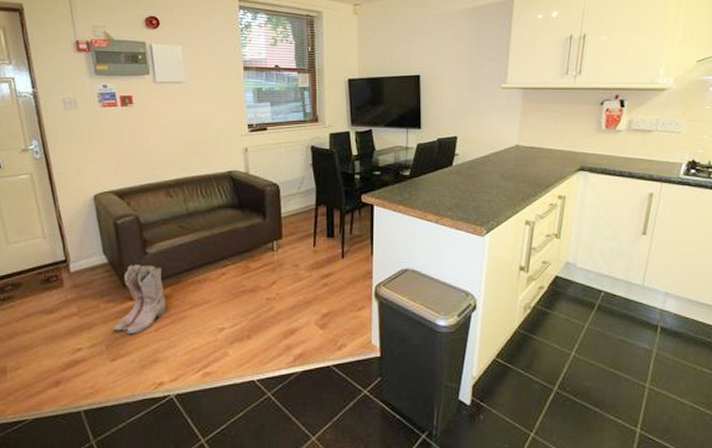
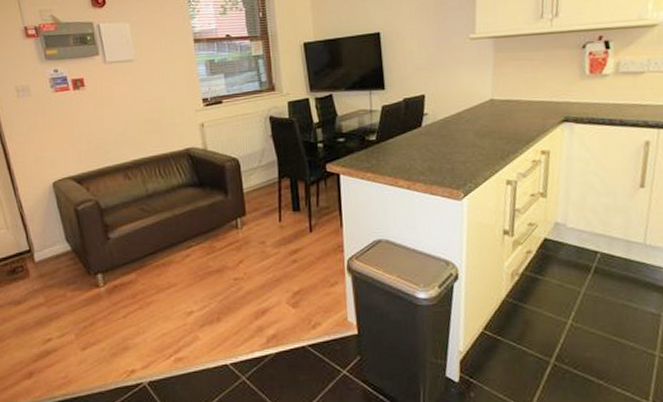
boots: present [113,265,167,333] -> none [81,250,133,321]

